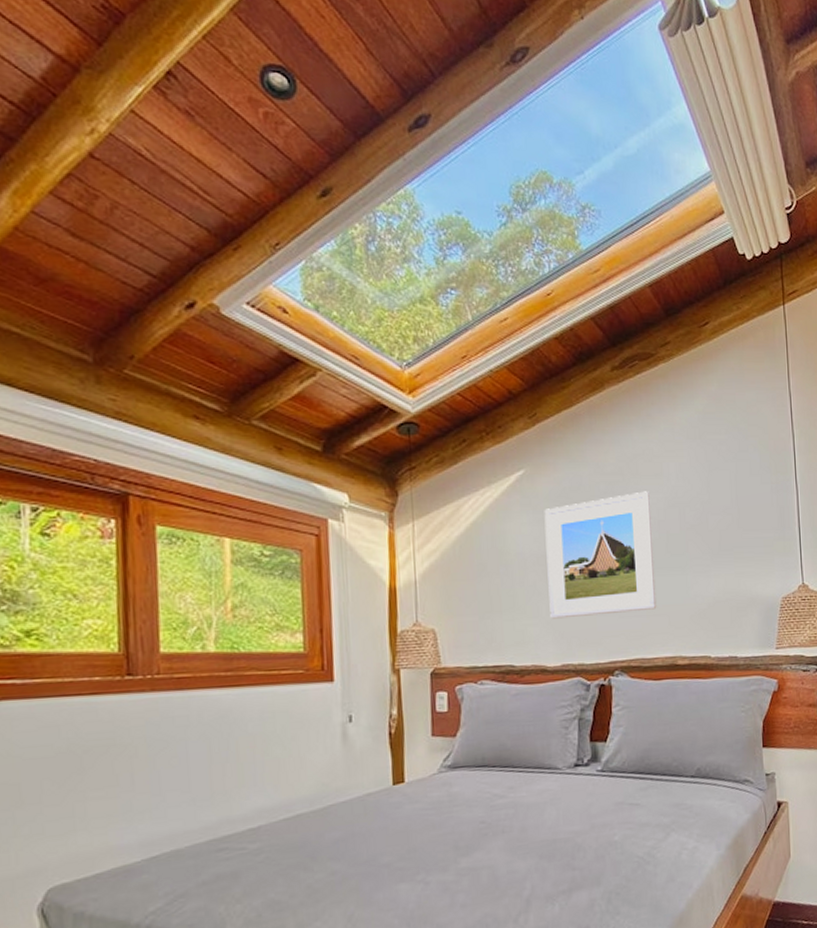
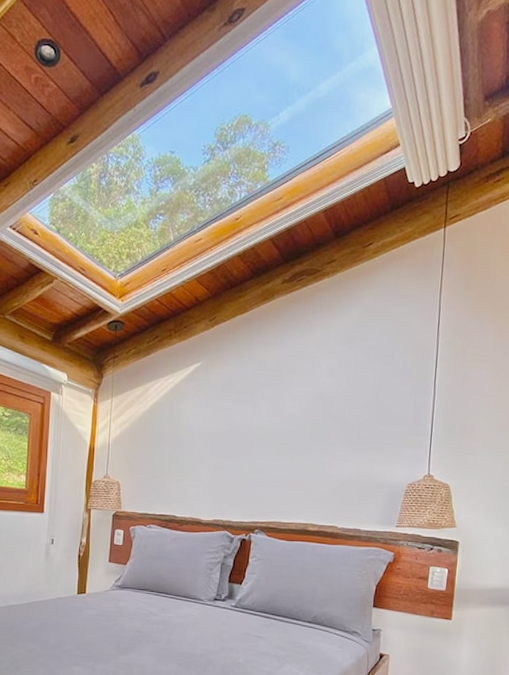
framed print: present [544,491,657,619] -> none [208,385,302,484]

